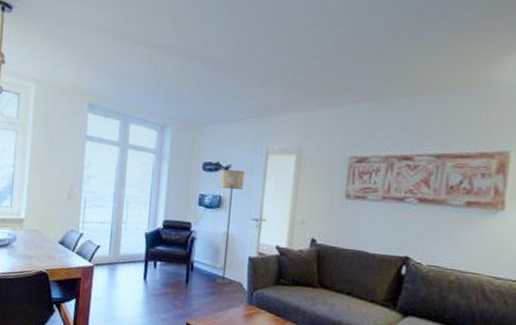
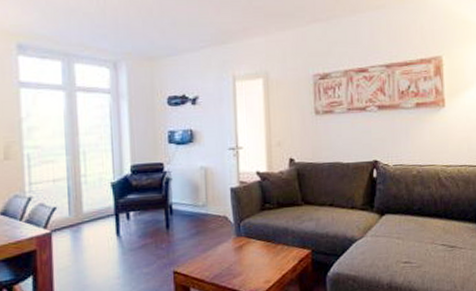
floor lamp: present [215,169,245,285] -> none [189,101,215,222]

